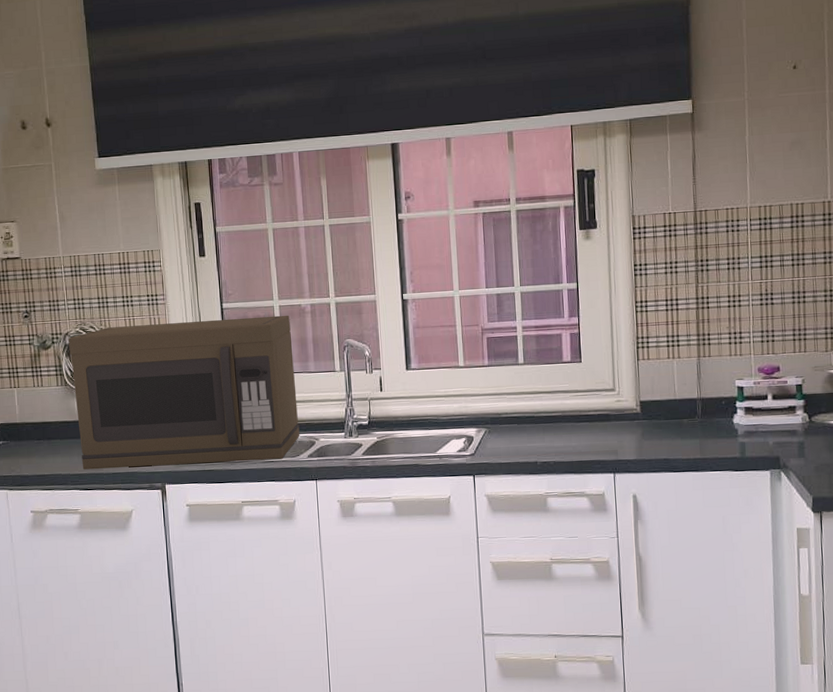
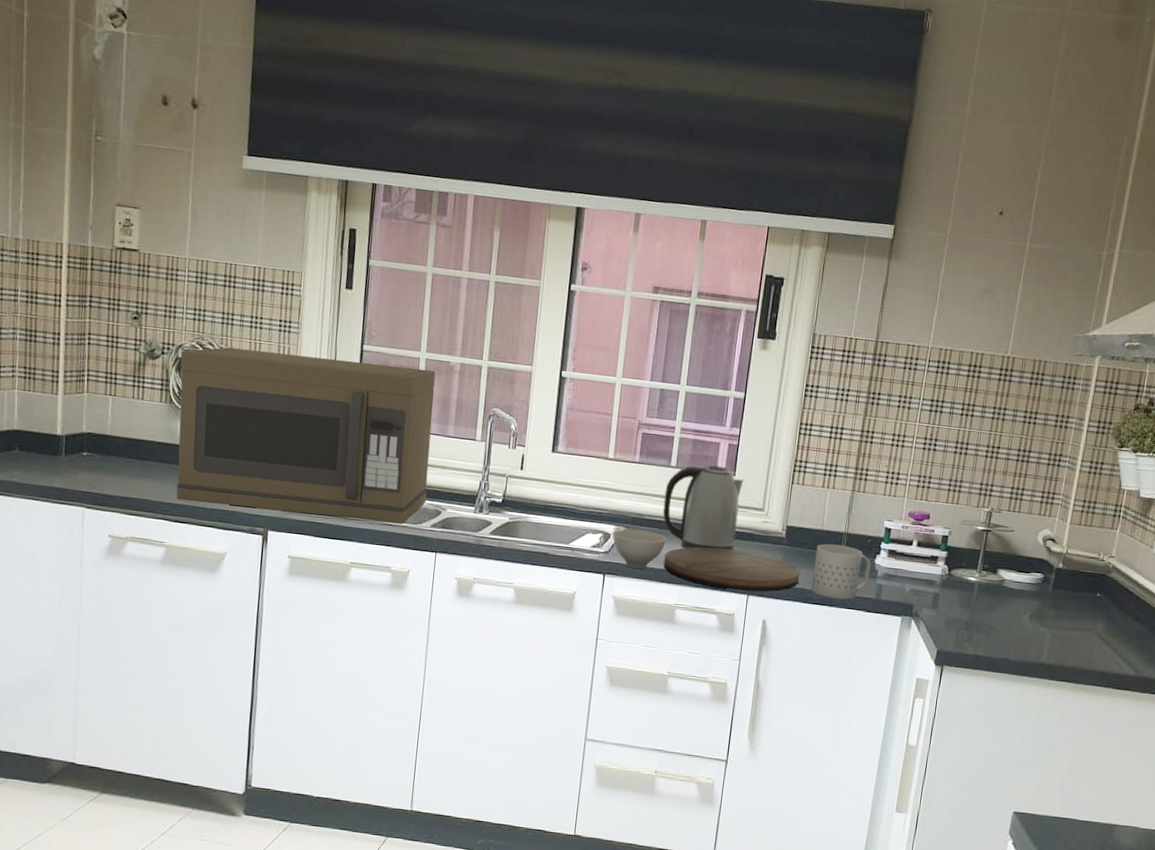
bowl: none [474,428,528,465] -> present [612,529,668,569]
kettle: none [517,355,593,439] -> present [662,464,744,551]
cutting board: none [527,431,662,471] -> present [663,546,800,592]
mug: none [672,410,731,465] -> present [811,543,872,601]

